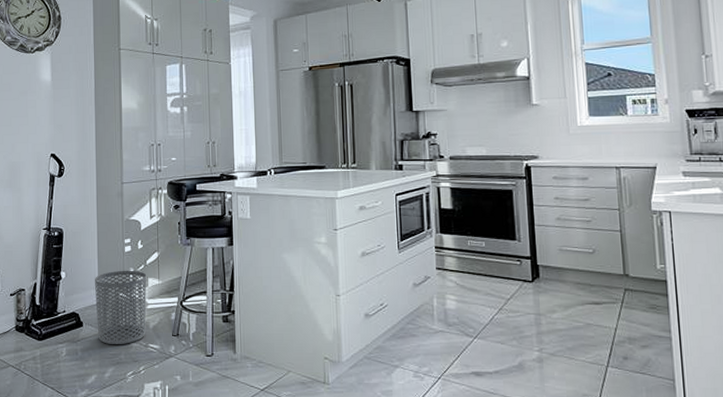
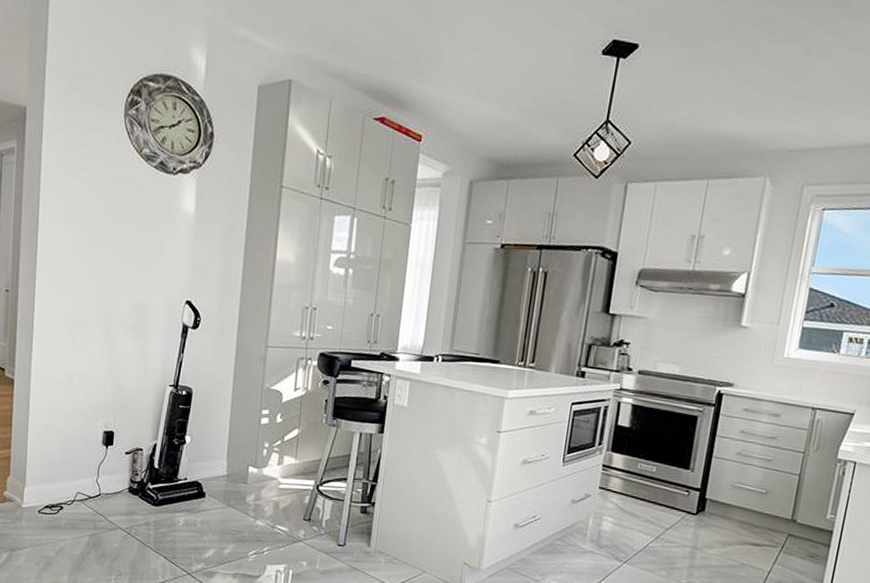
waste bin: present [95,270,147,345] -> none [221,442,283,522]

